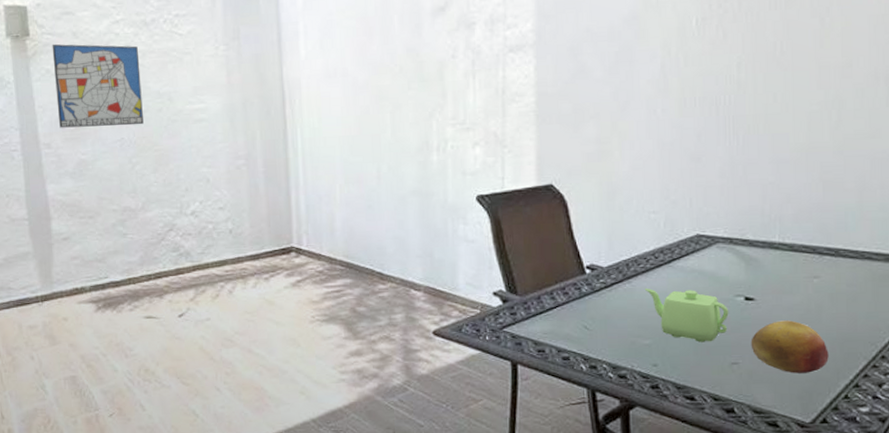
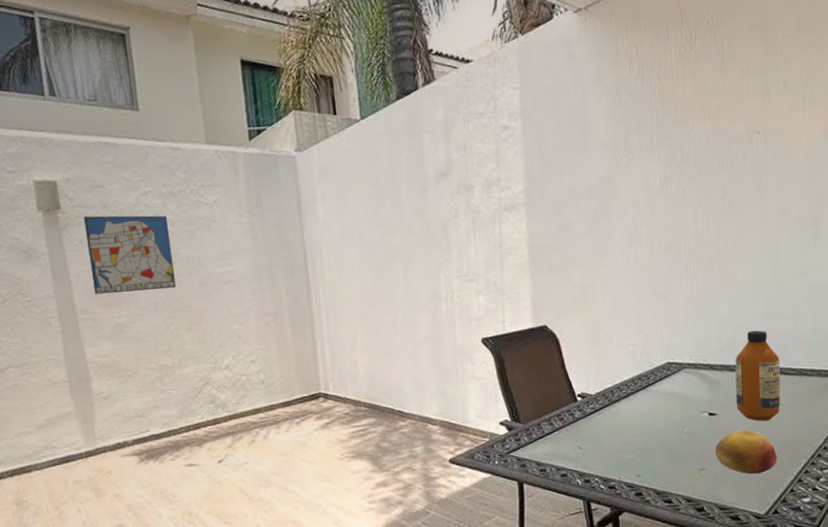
teapot: present [644,289,729,342] -> none [627,409,697,454]
bottle: none [779,203,838,311] -> present [735,330,781,421]

